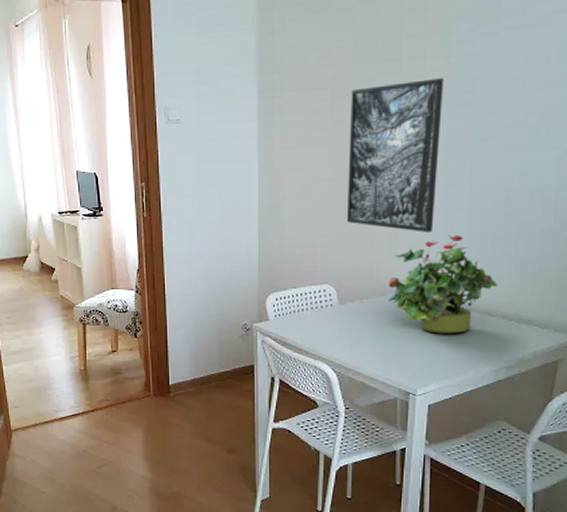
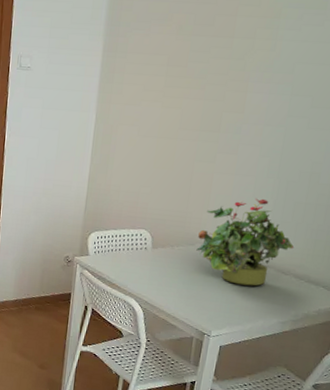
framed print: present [346,77,445,232] -> none [167,57,270,194]

